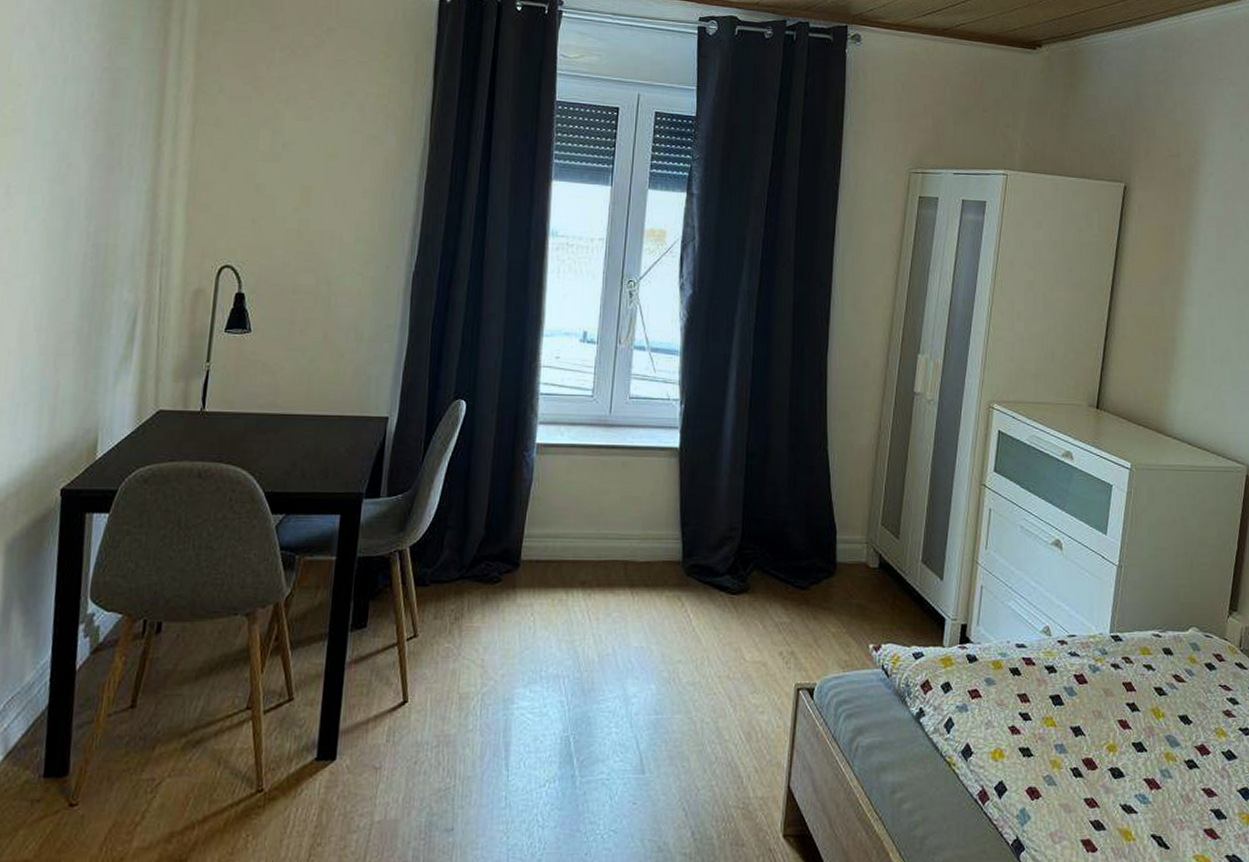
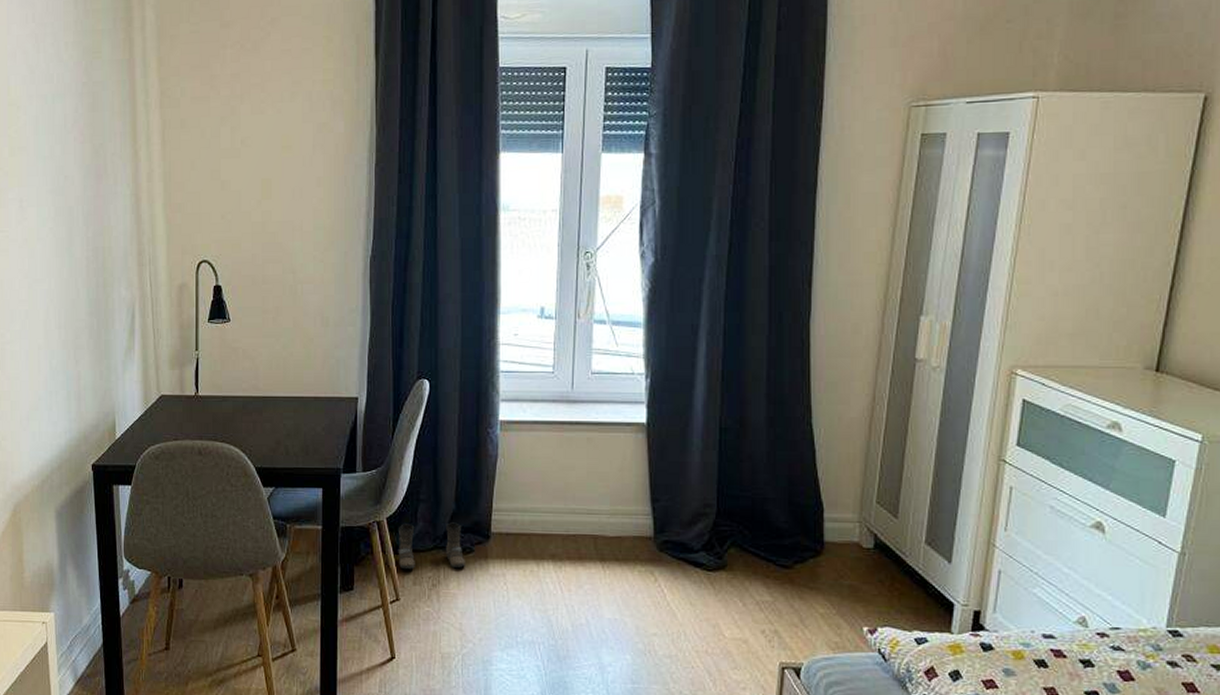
boots: none [419,550,492,603] -> present [398,522,465,570]

